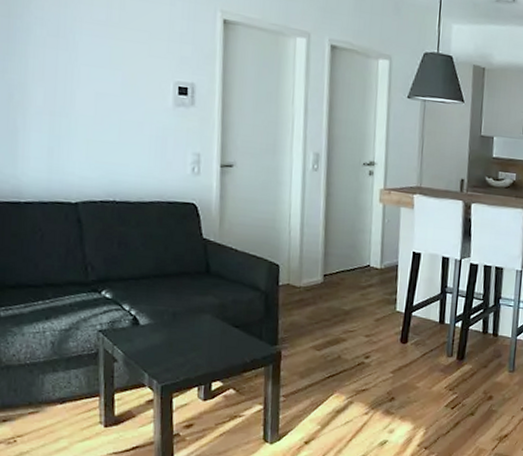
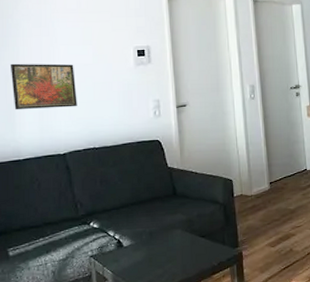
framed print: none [14,78,98,147] -> present [9,63,77,110]

